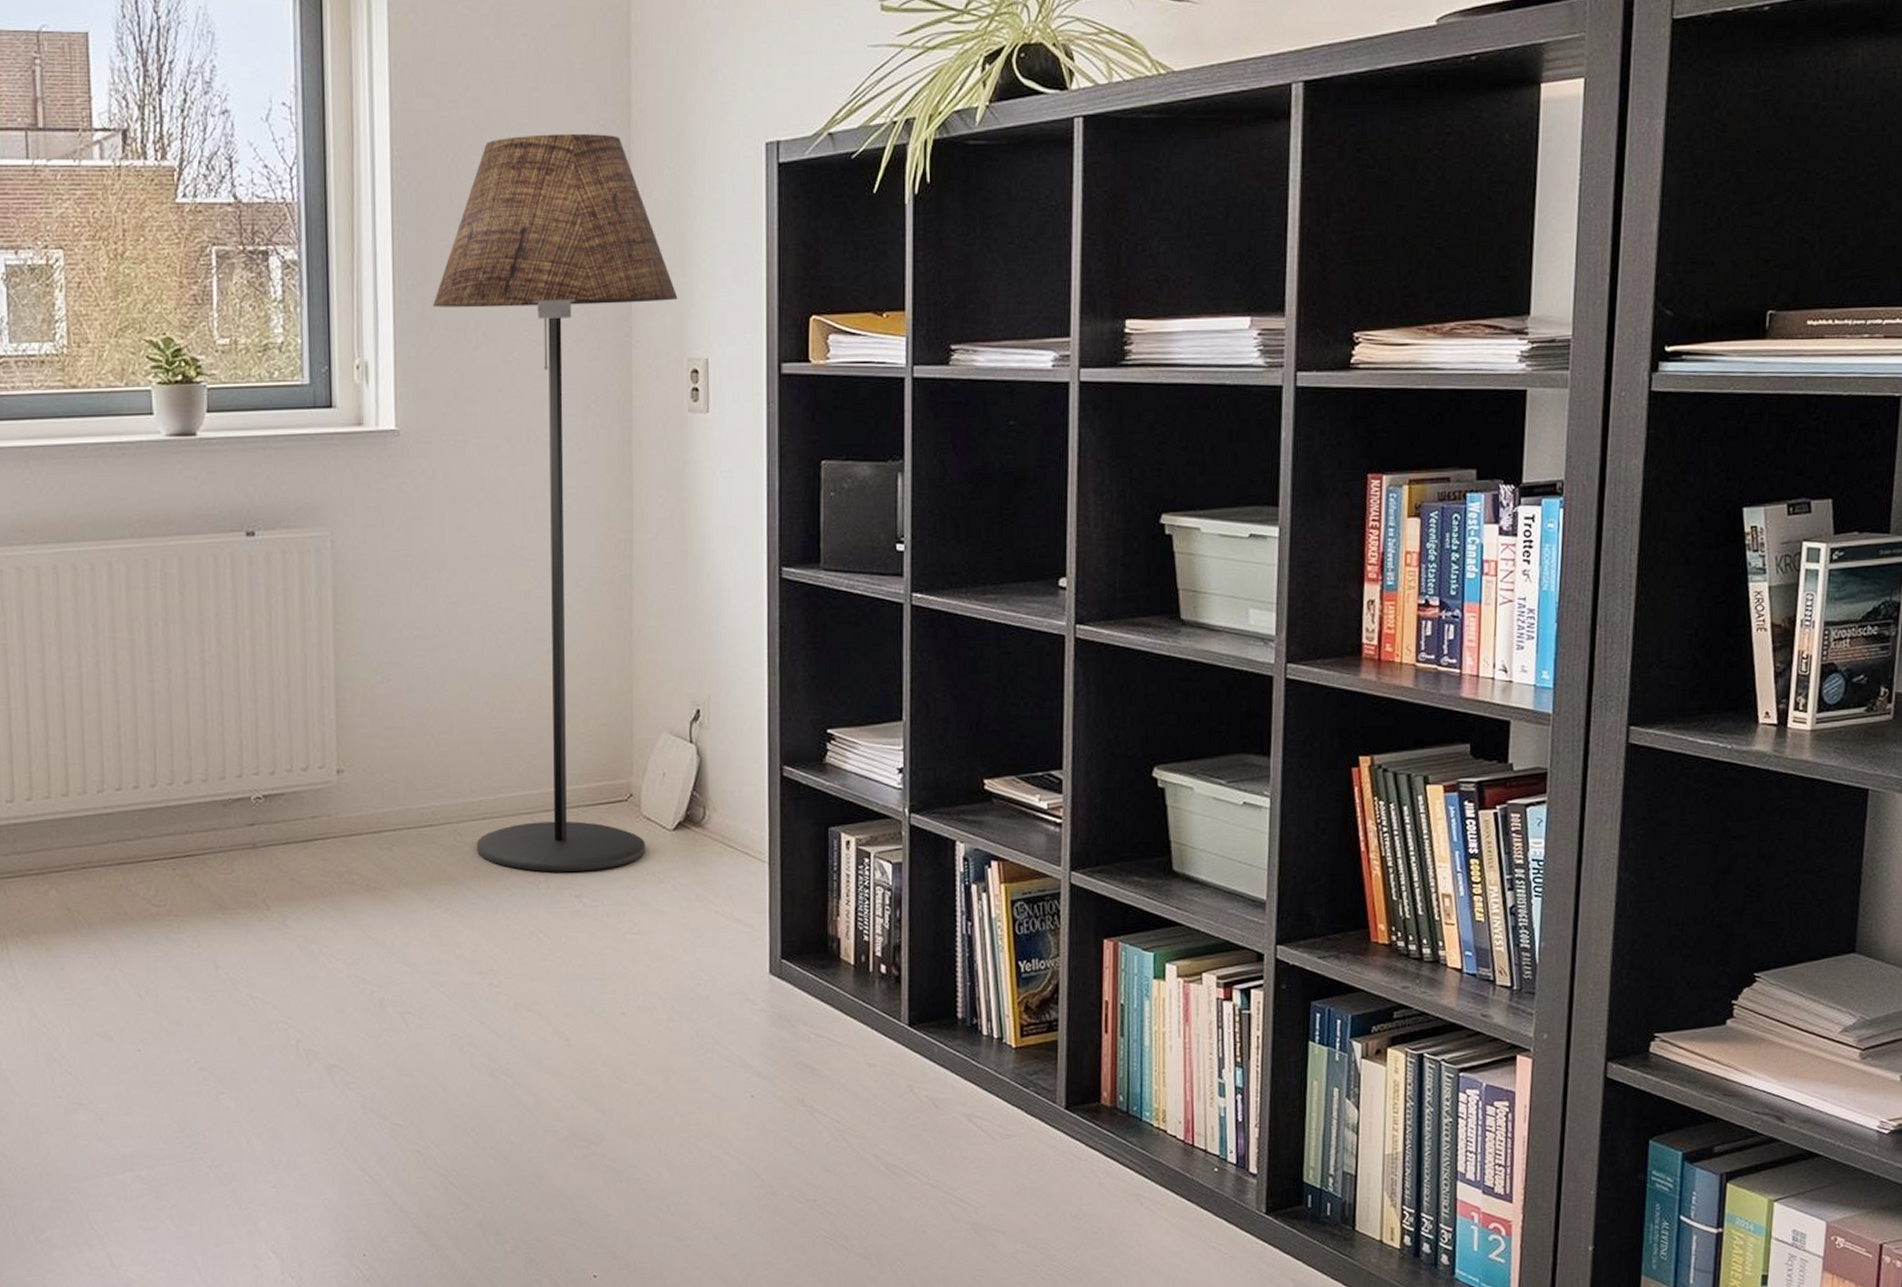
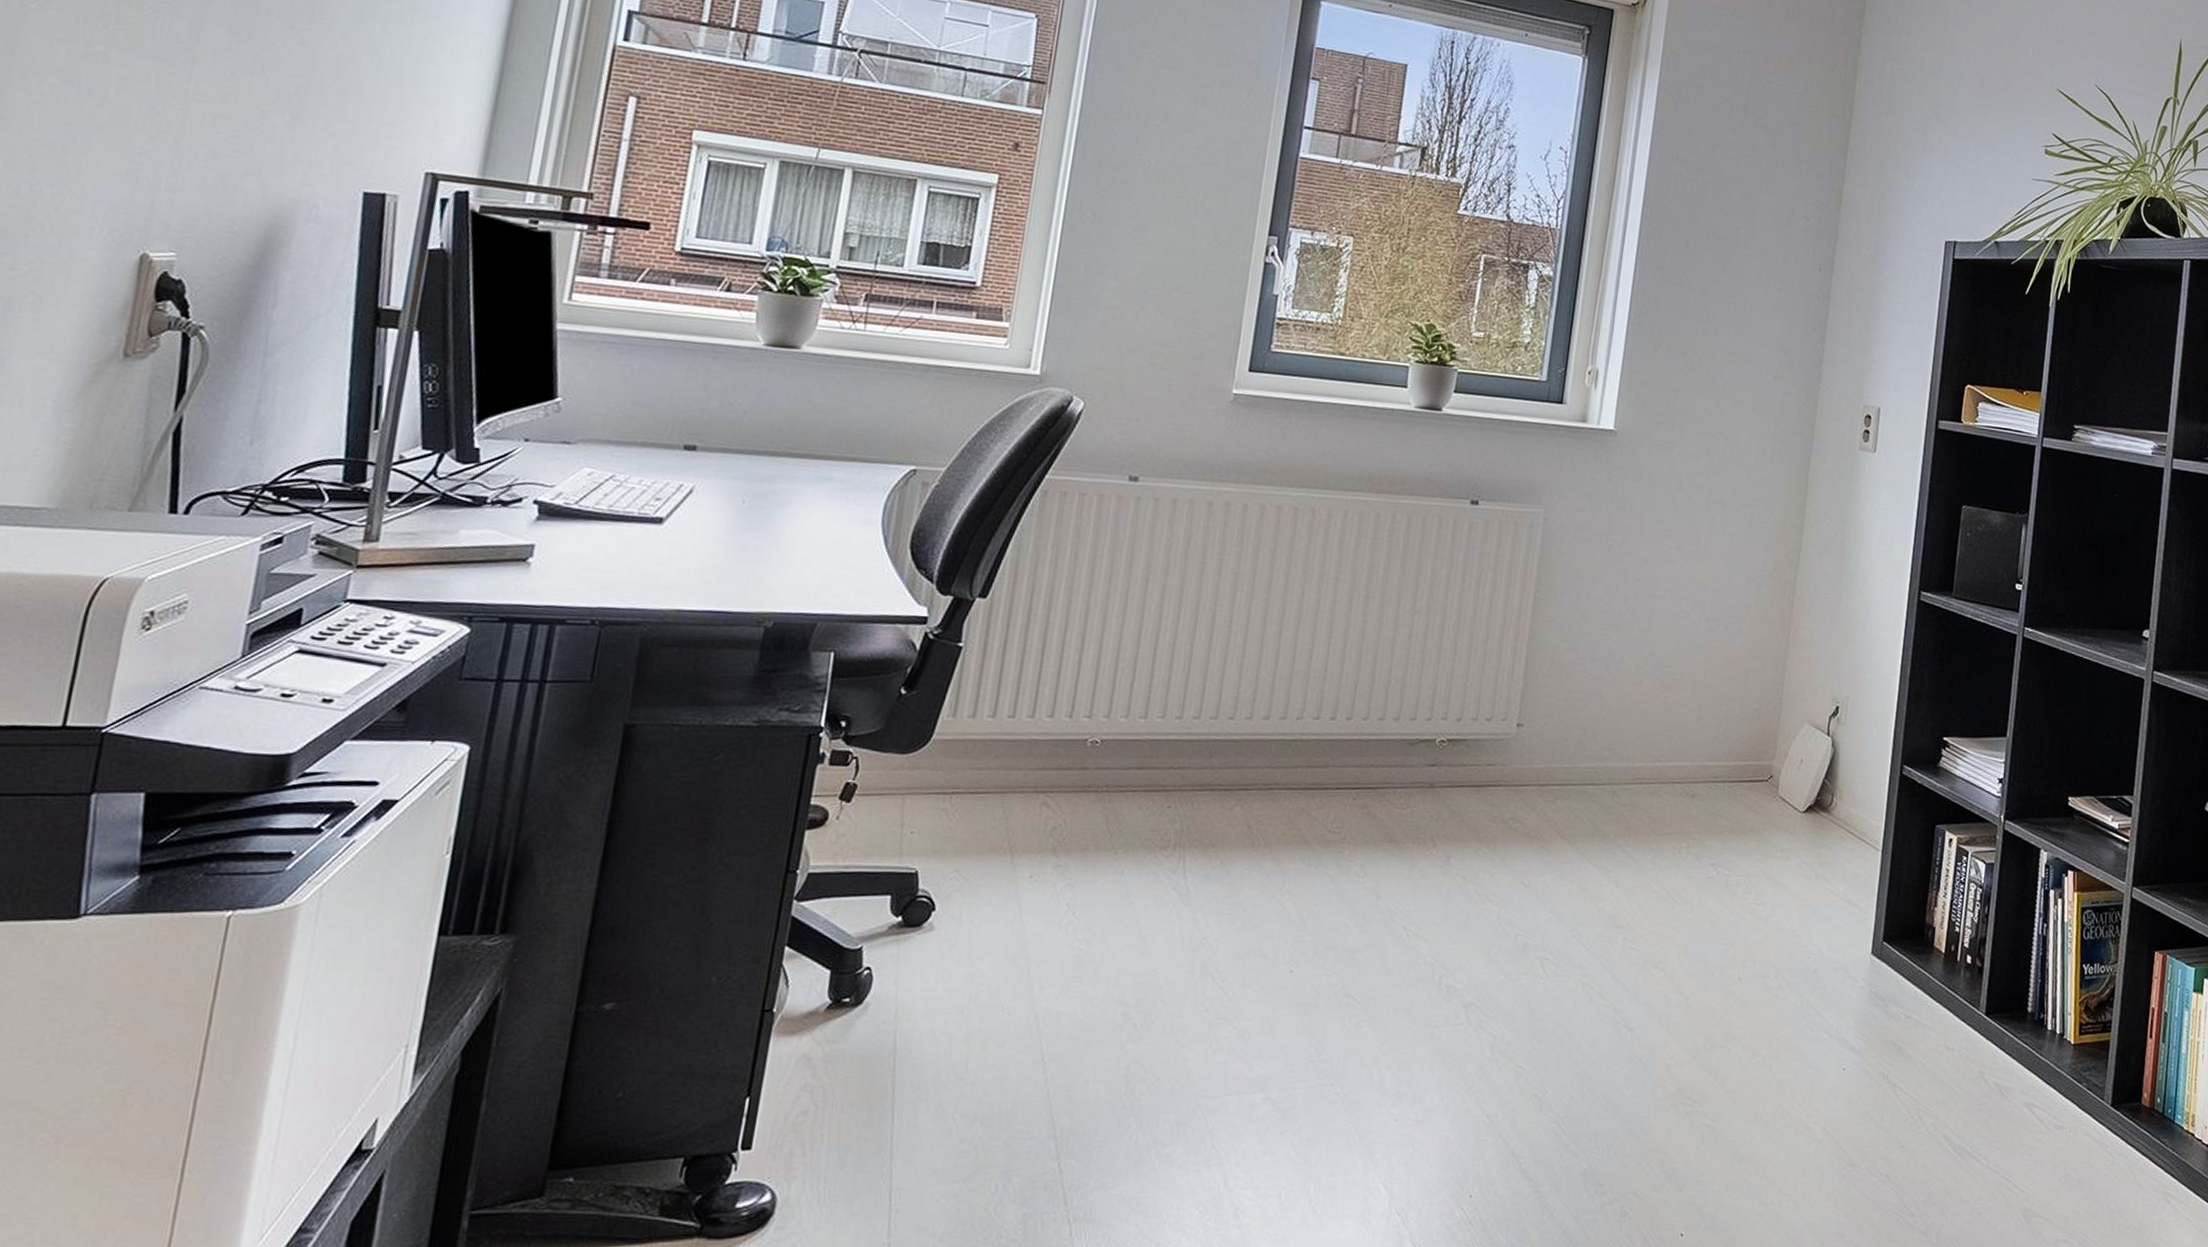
floor lamp: present [433,133,678,873] -> none [1631,204,1862,842]

